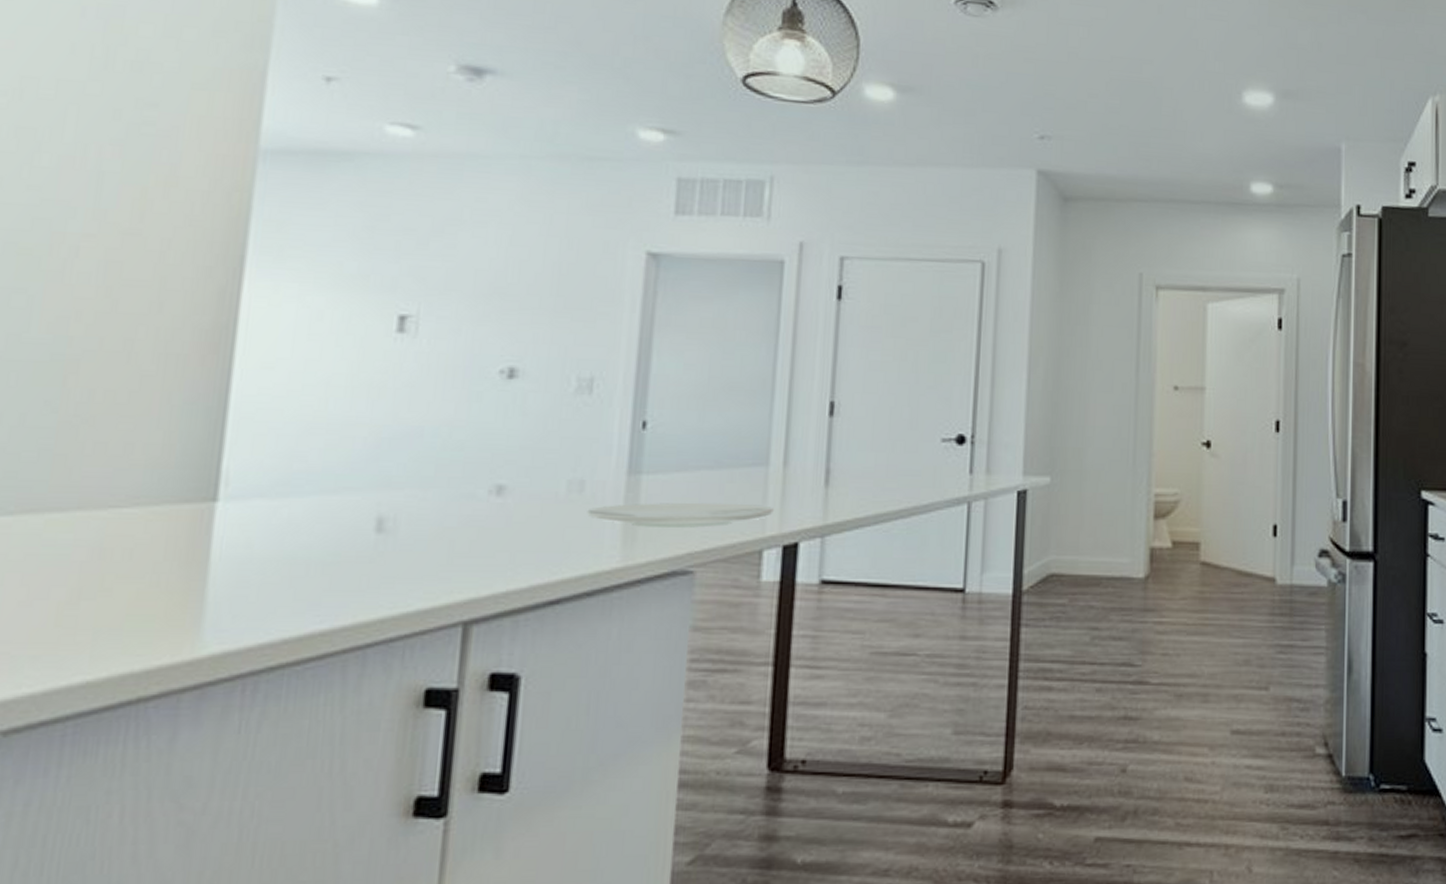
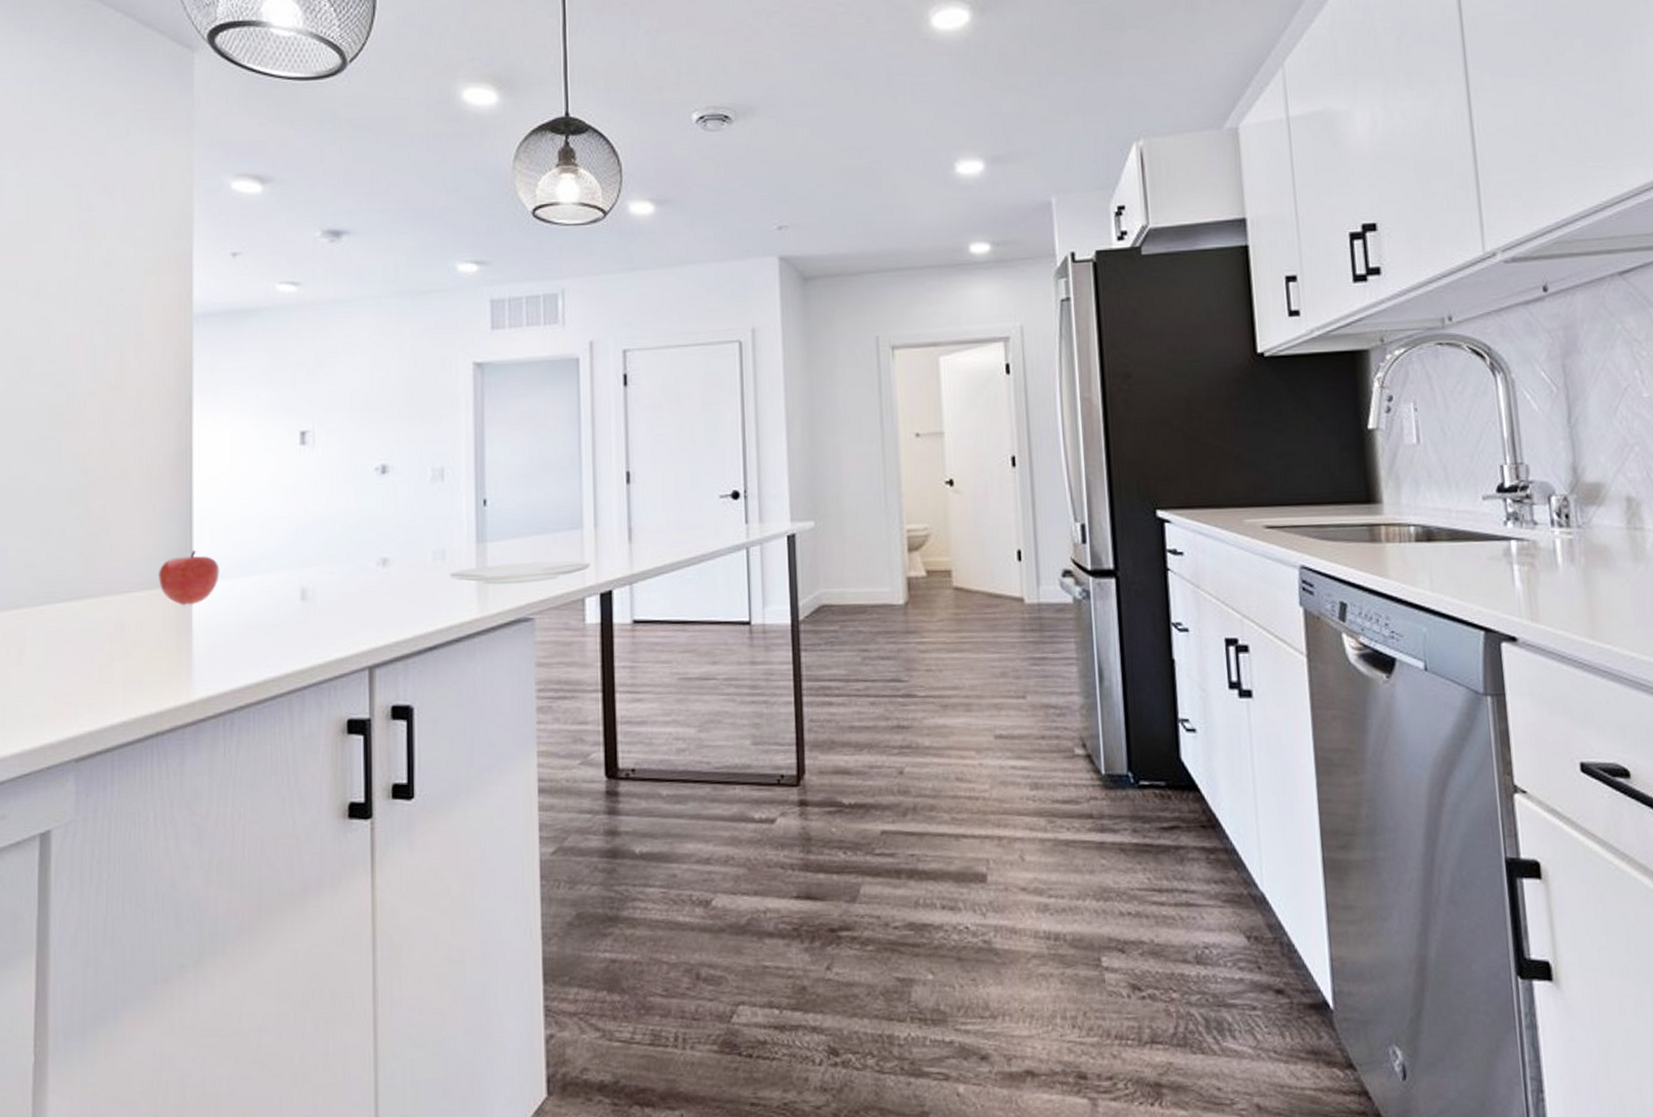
fruit: none [164,456,260,529] -> present [157,549,219,605]

